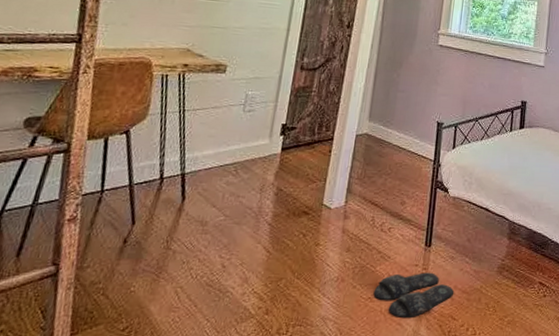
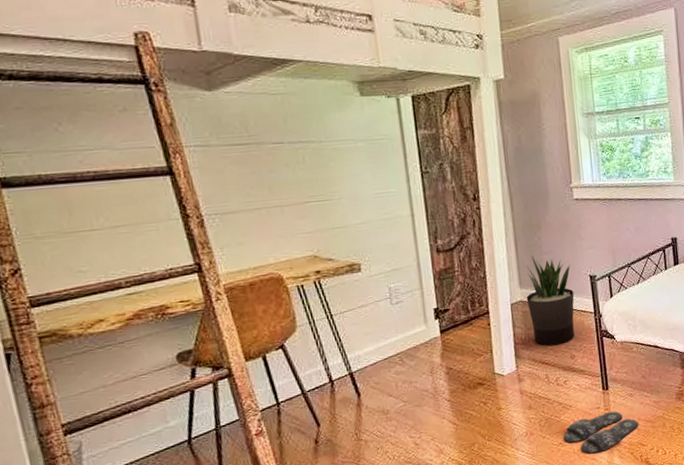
planter: none [370,91,421,187] -> present [526,255,575,346]

